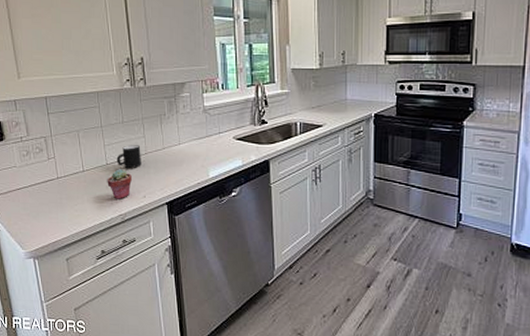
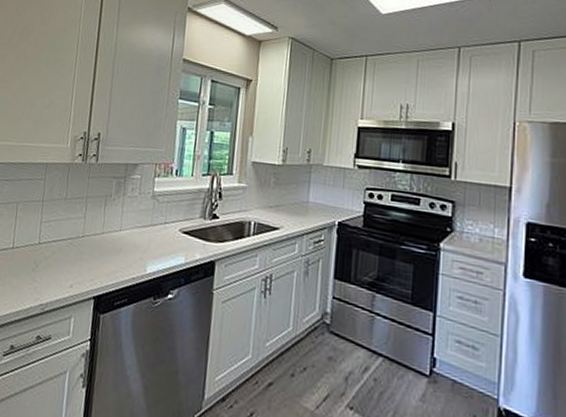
potted succulent: present [107,169,132,200] -> none [34,250,63,286]
mug: present [116,145,141,168] -> none [50,224,79,252]

